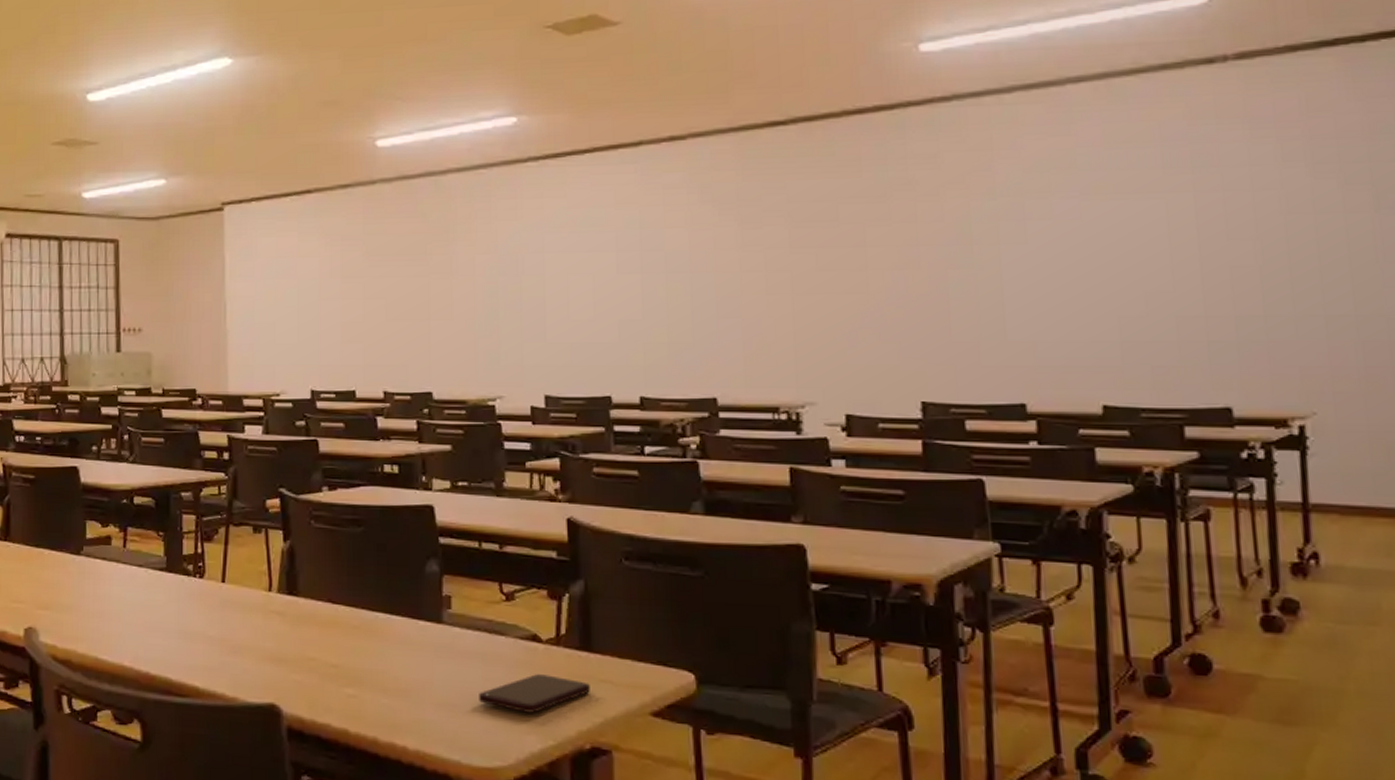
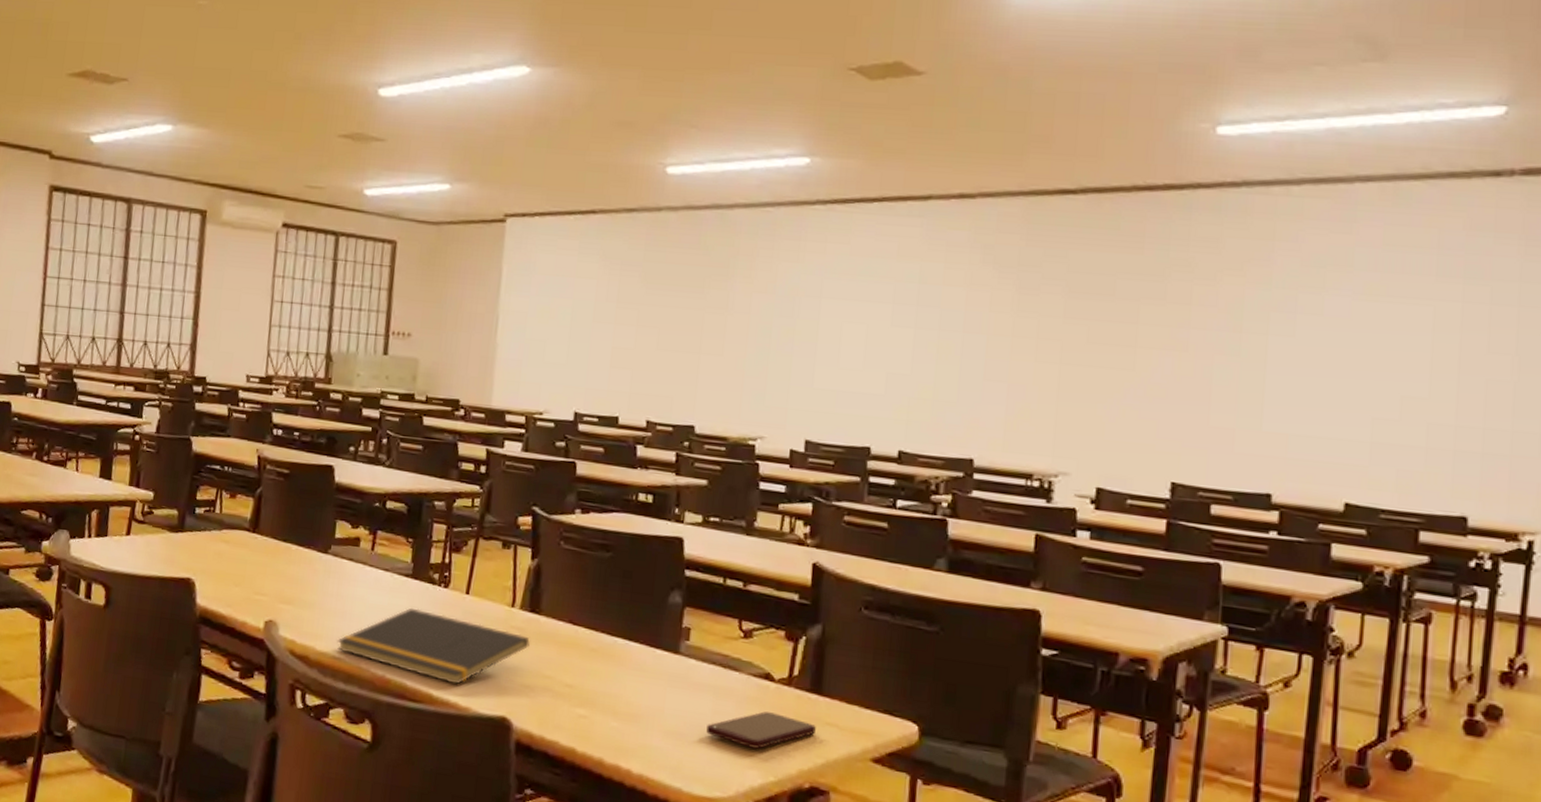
notepad: none [98,601,291,676] -> present [337,607,530,685]

